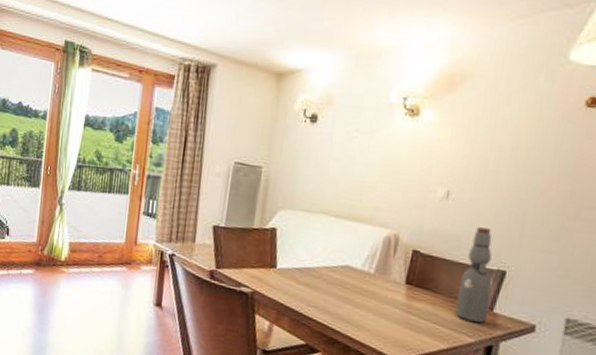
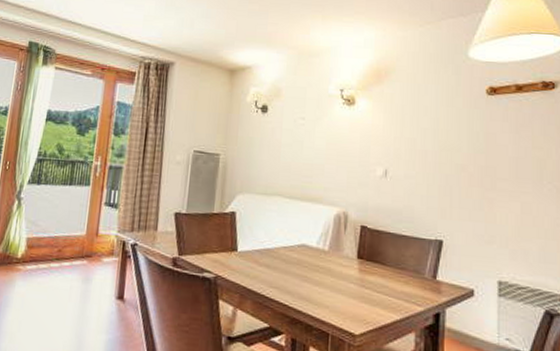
bottle: present [455,227,492,323] -> none [404,201,432,292]

